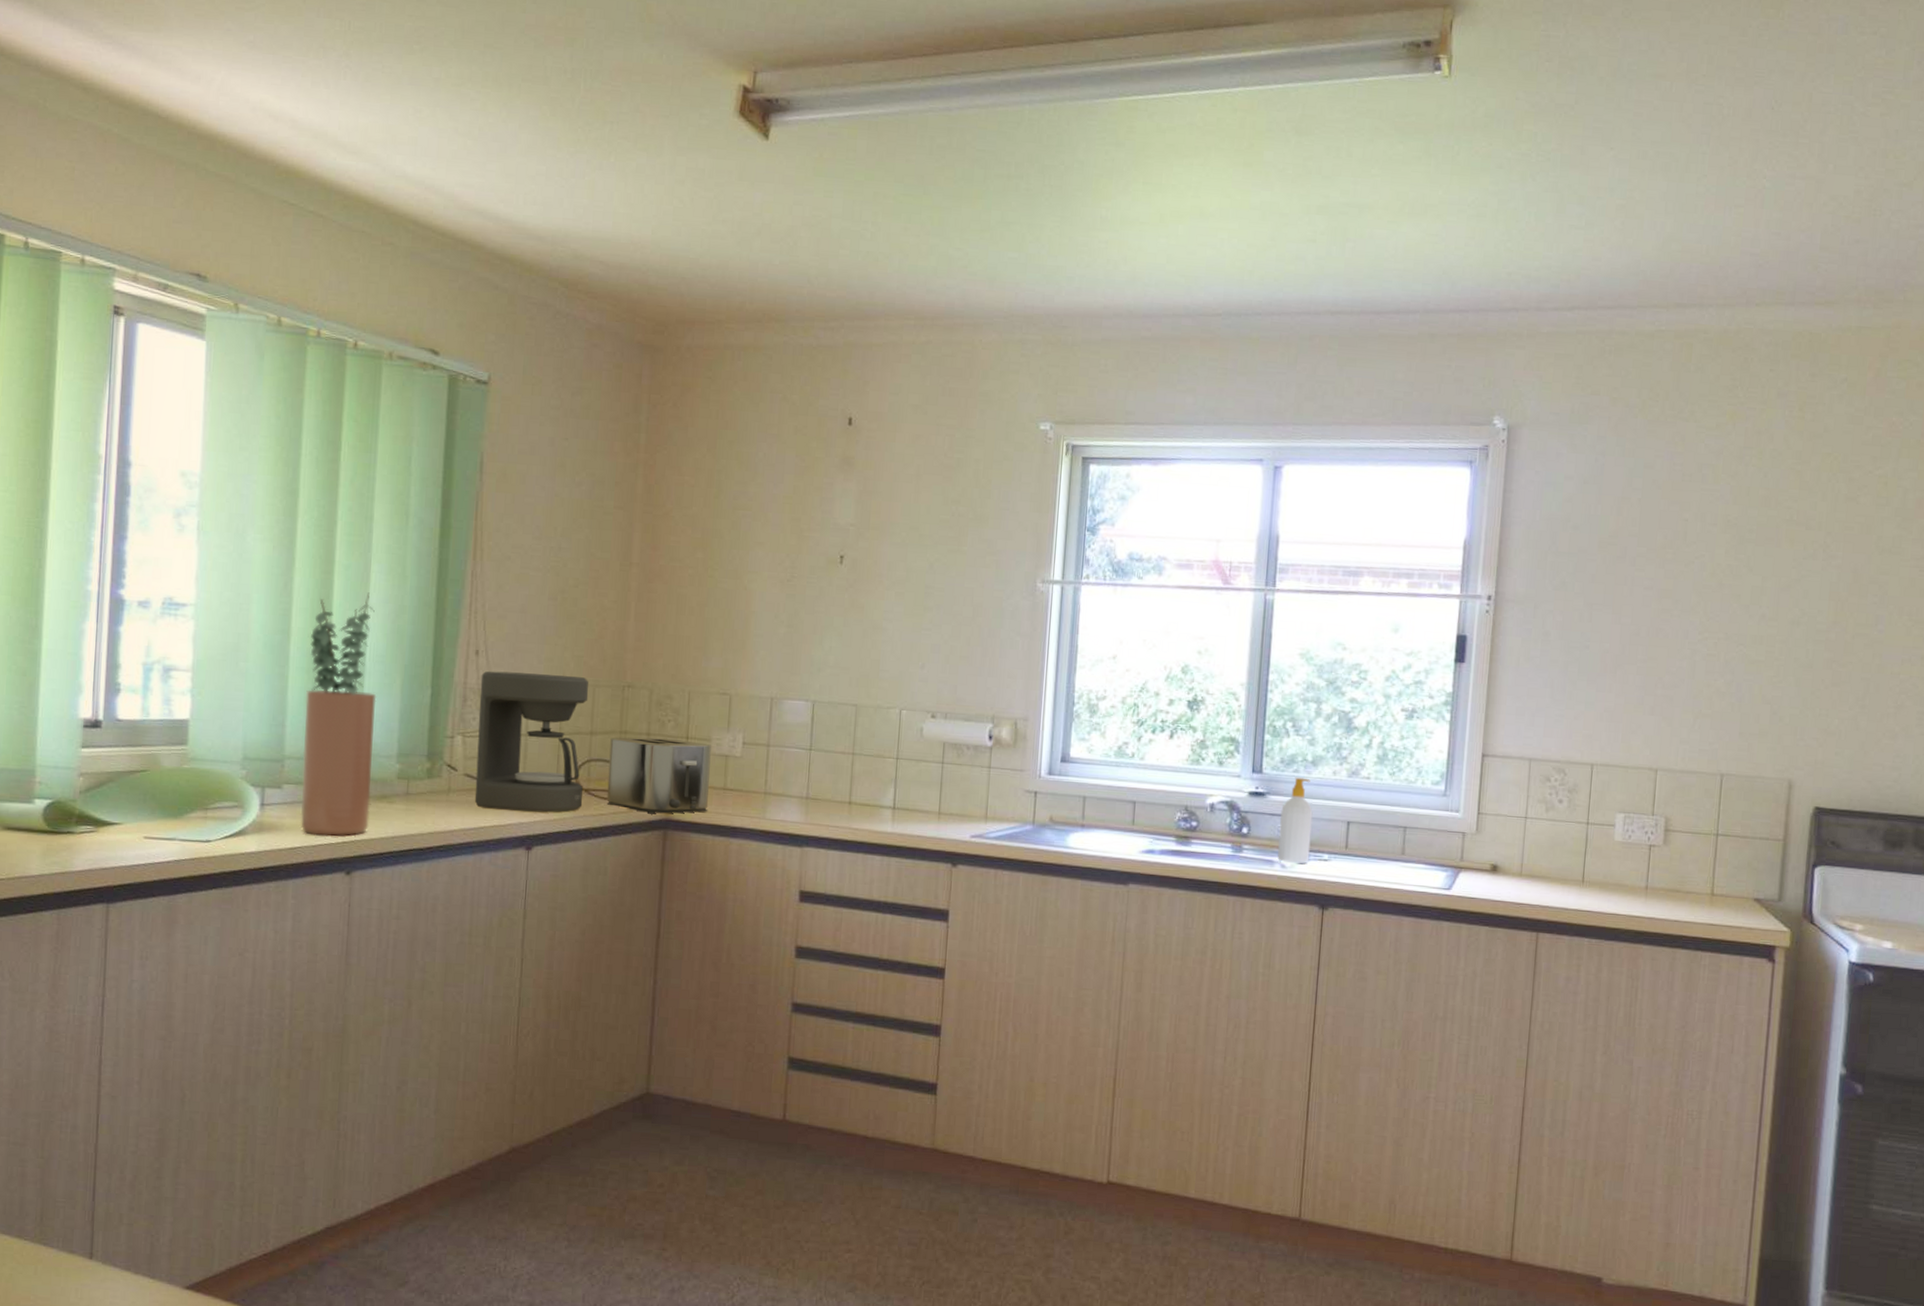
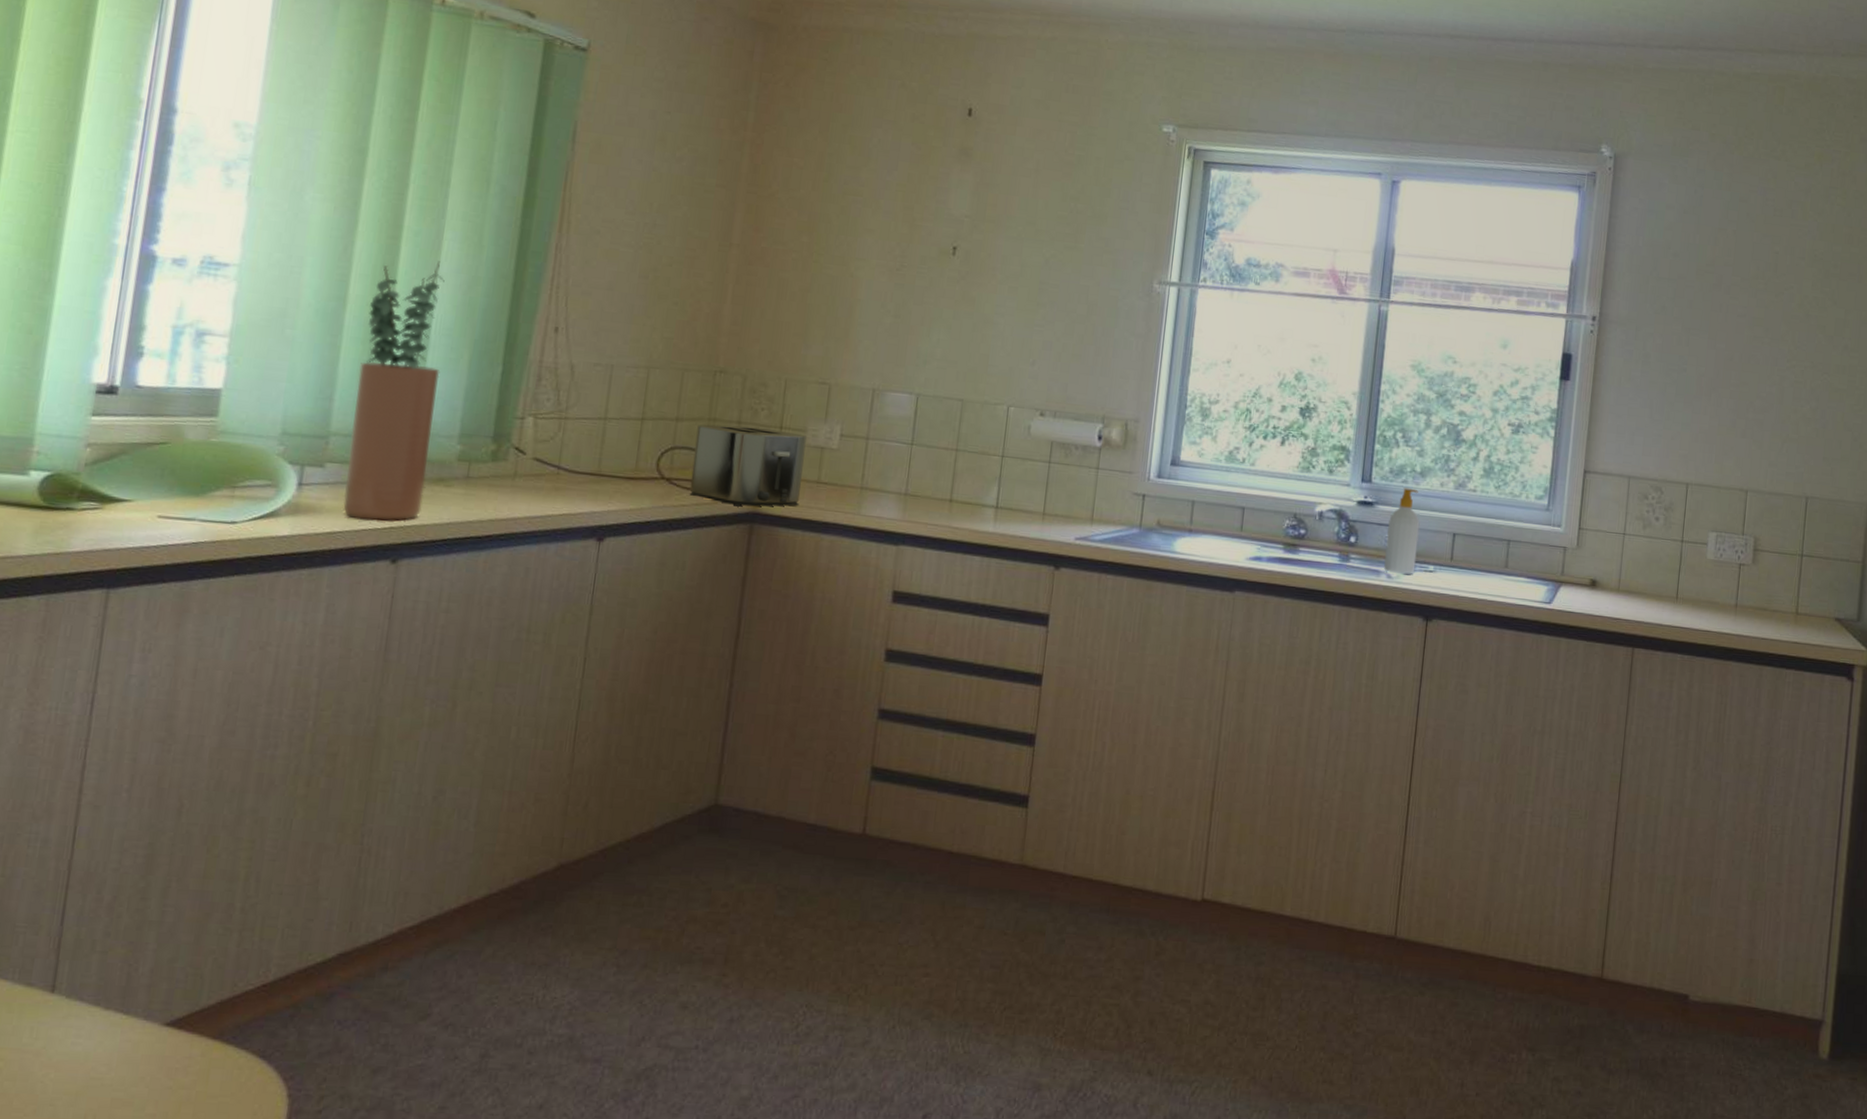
coffee maker: present [474,670,589,813] -> none [543,349,678,503]

